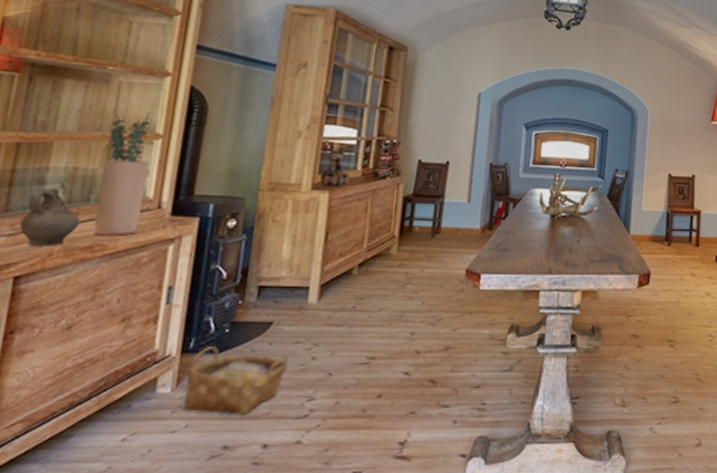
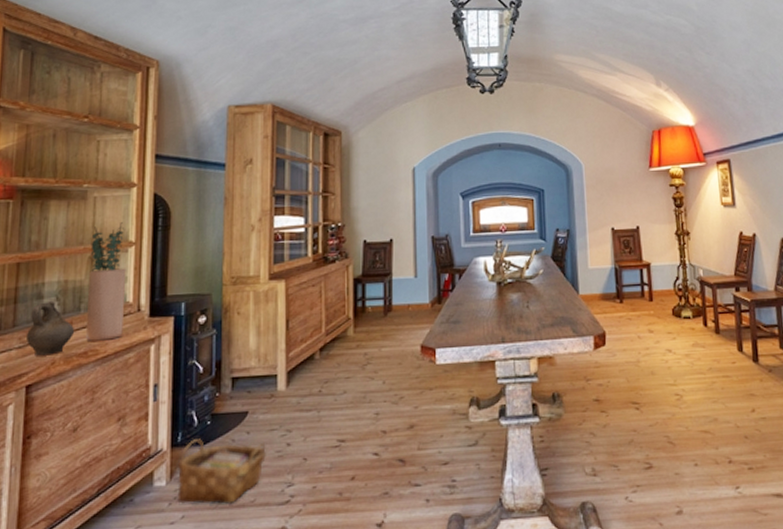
decorative vase: present [317,150,351,187] -> none [273,239,304,276]

